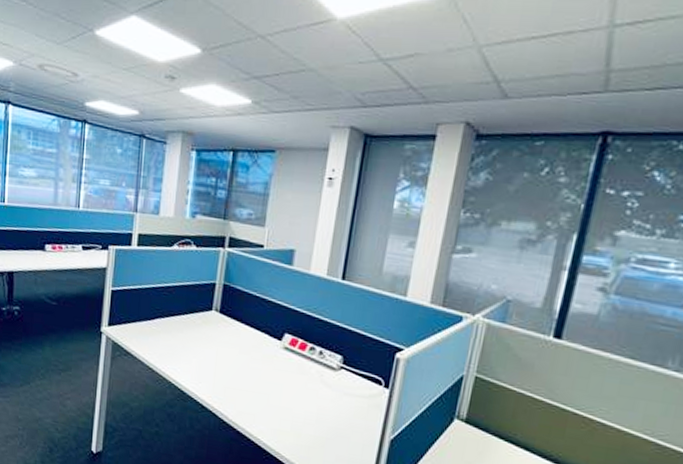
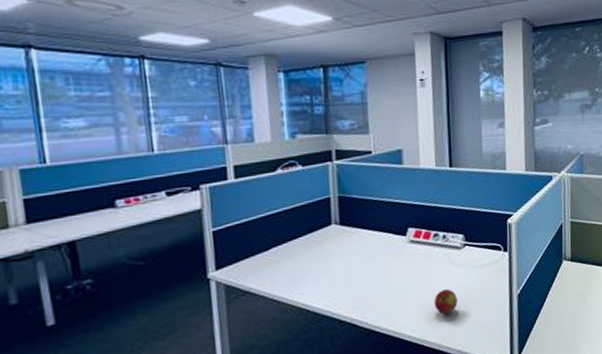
apple: none [296,408,322,435] -> present [434,289,458,314]

